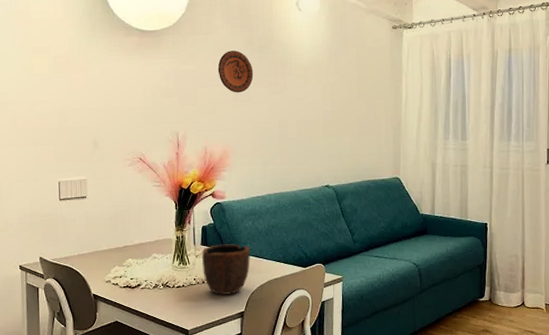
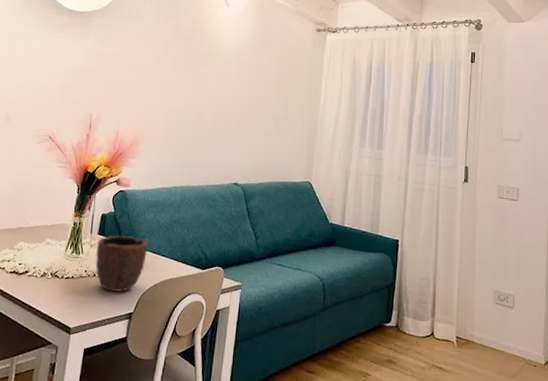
decorative plate: present [217,50,254,93] -> none [140,38,175,80]

